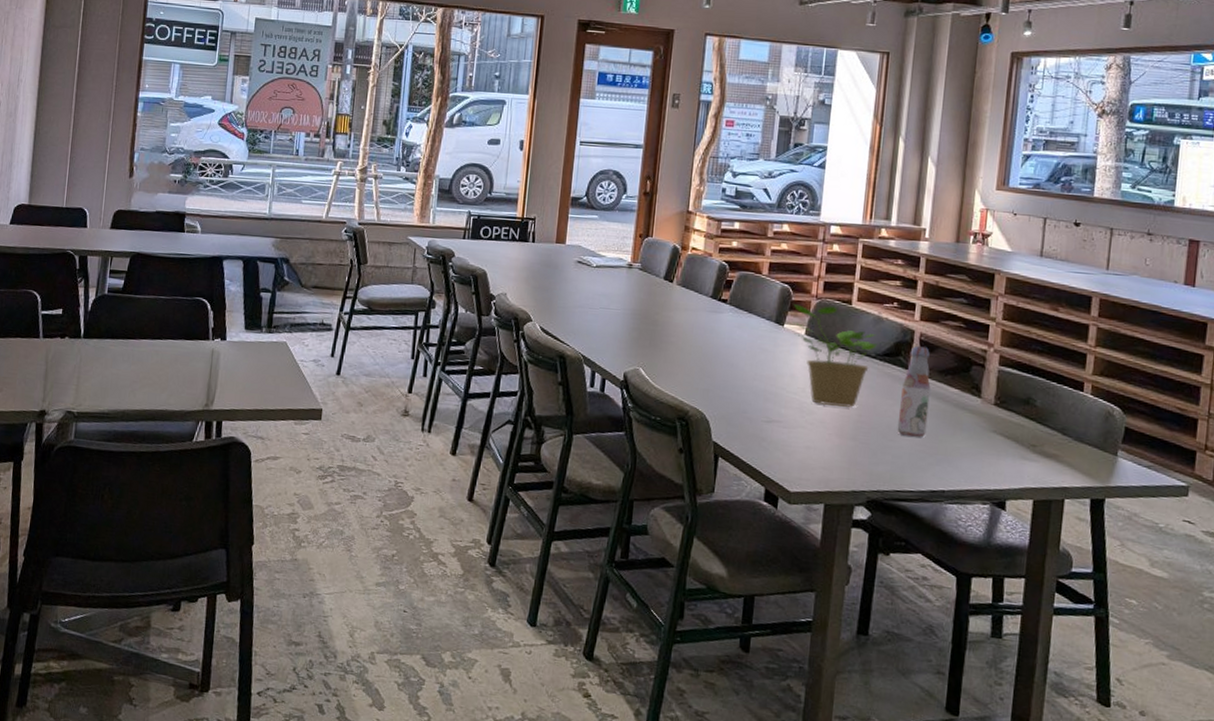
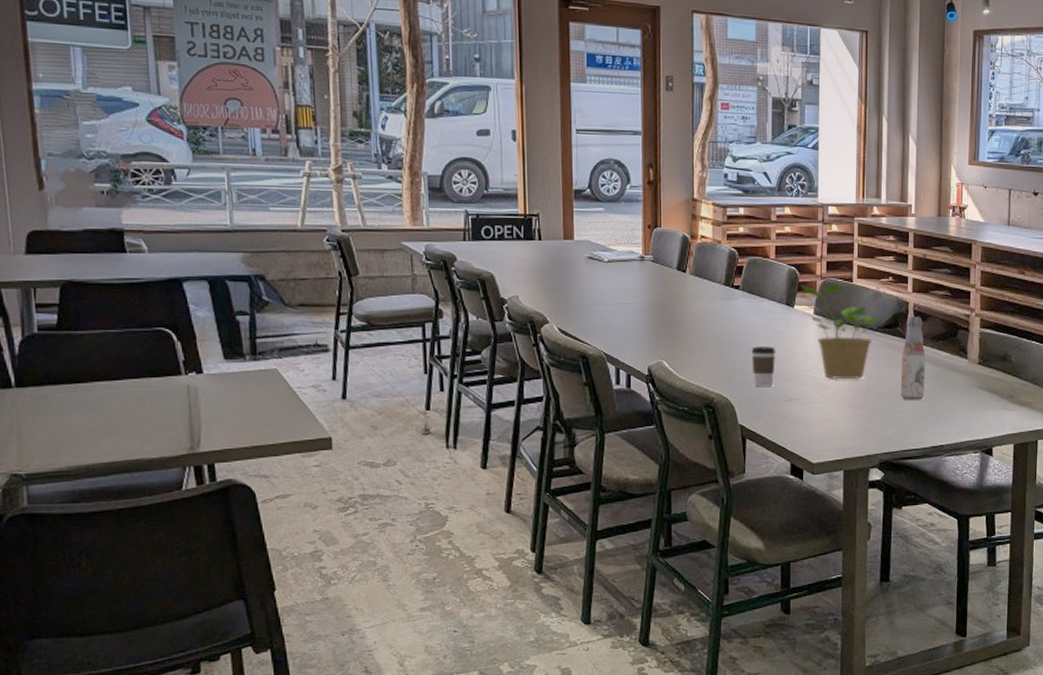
coffee cup: none [732,362,761,405] -> present [751,347,776,386]

